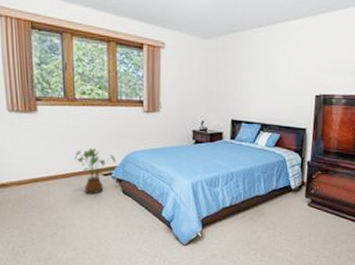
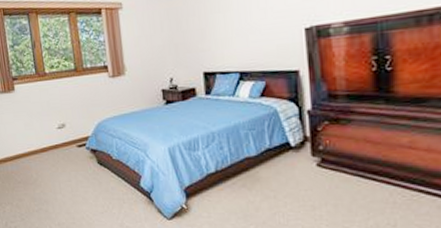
house plant: present [74,147,115,194] -> none [50,119,88,167]

